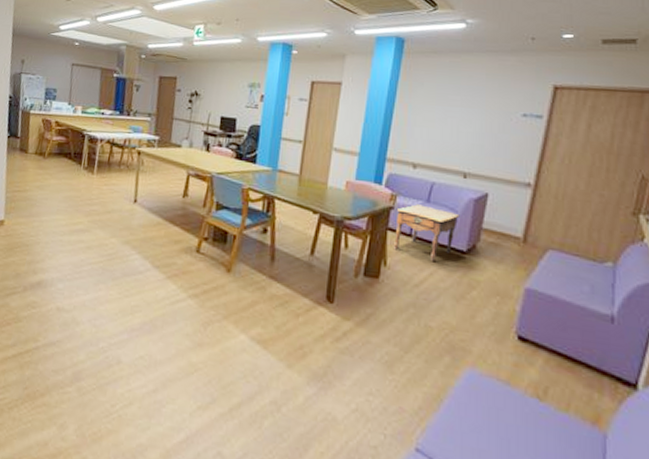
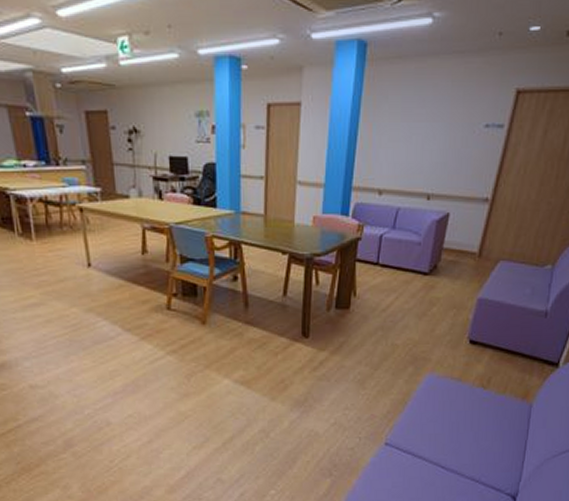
side table: present [394,204,460,261] -> none [363,232,423,285]

